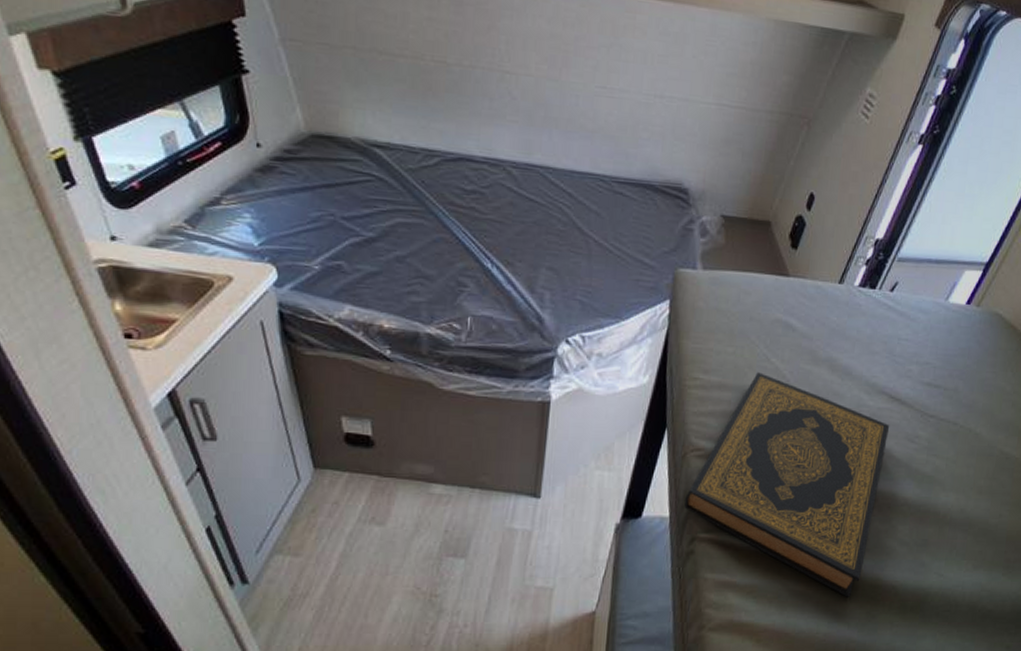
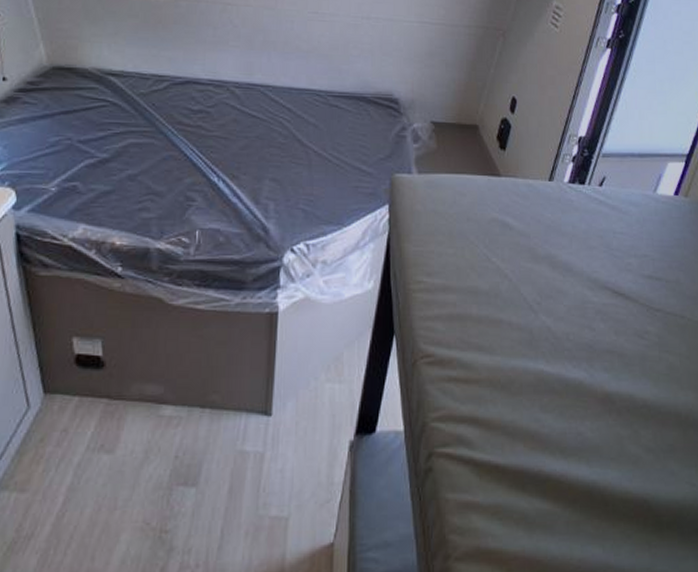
hardback book: present [684,372,890,599] -> none [419,273,618,516]

